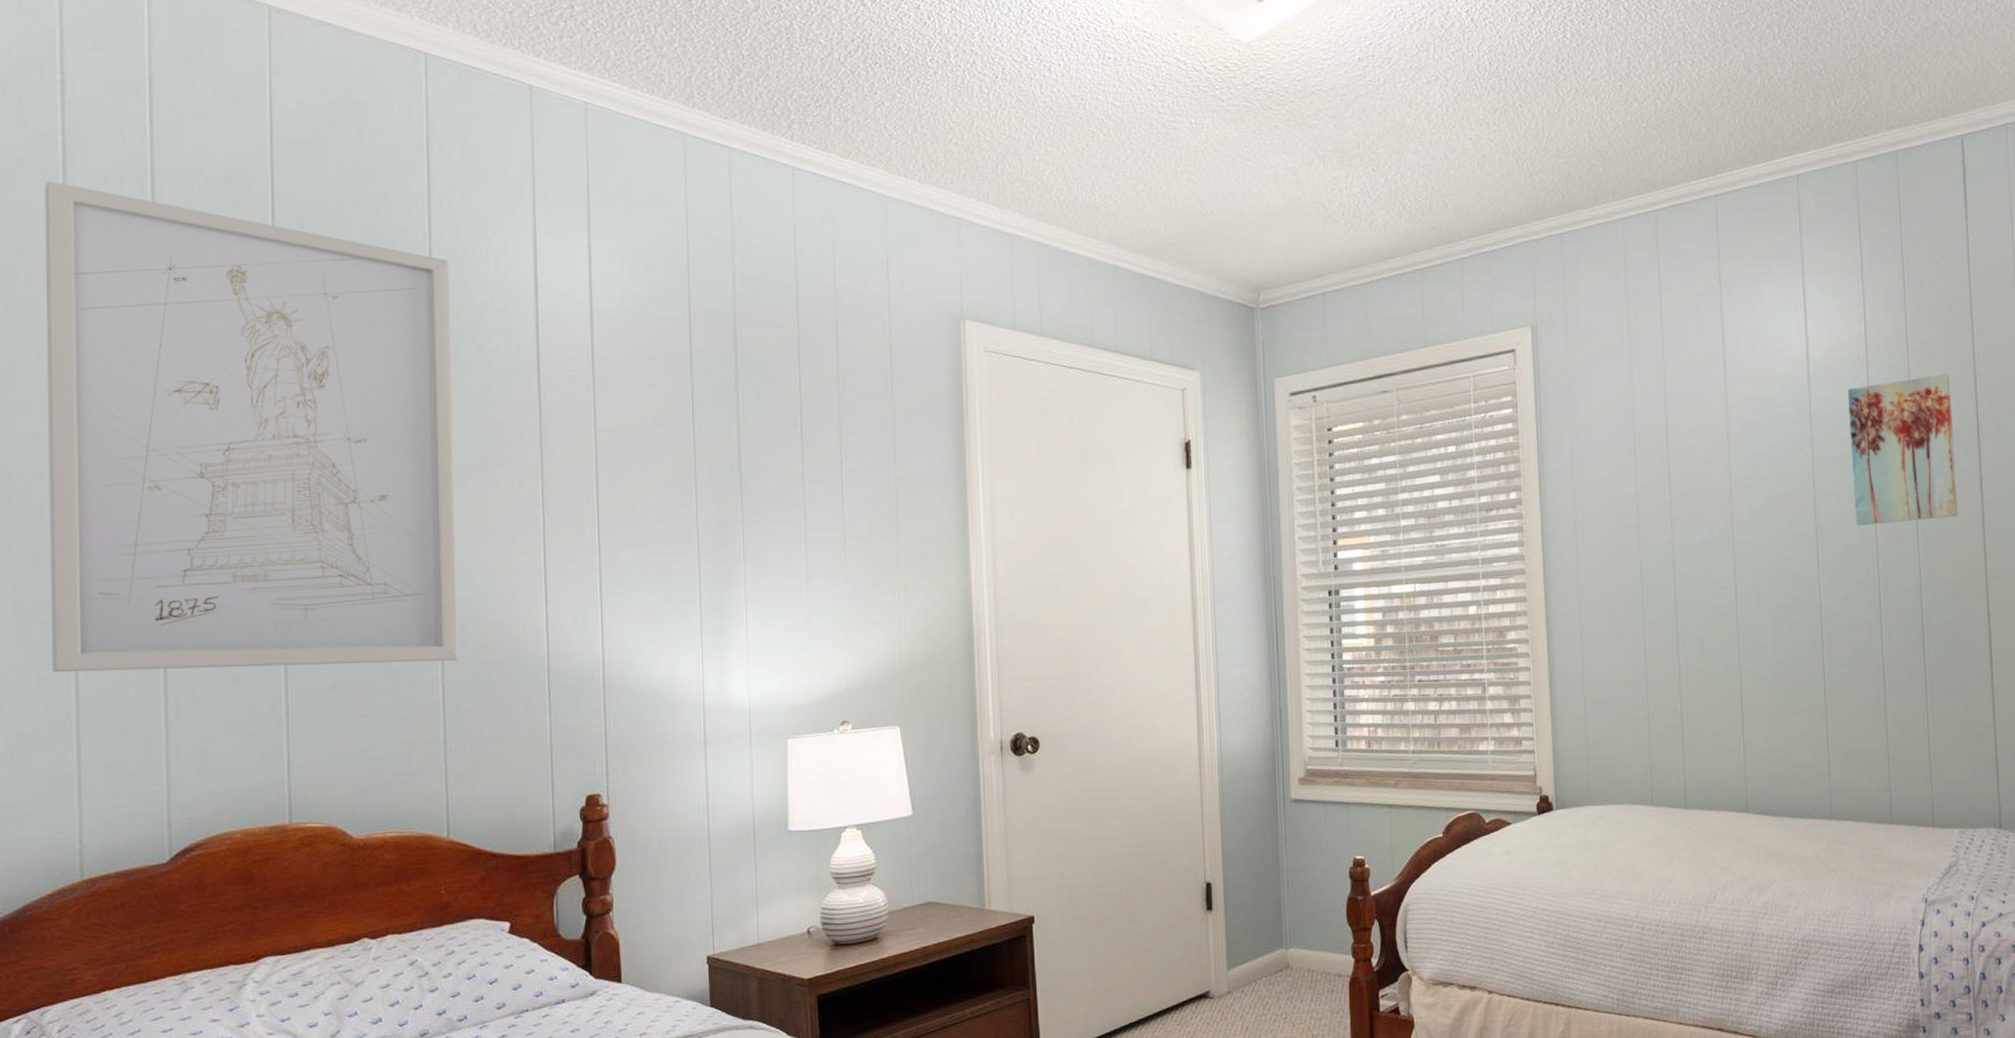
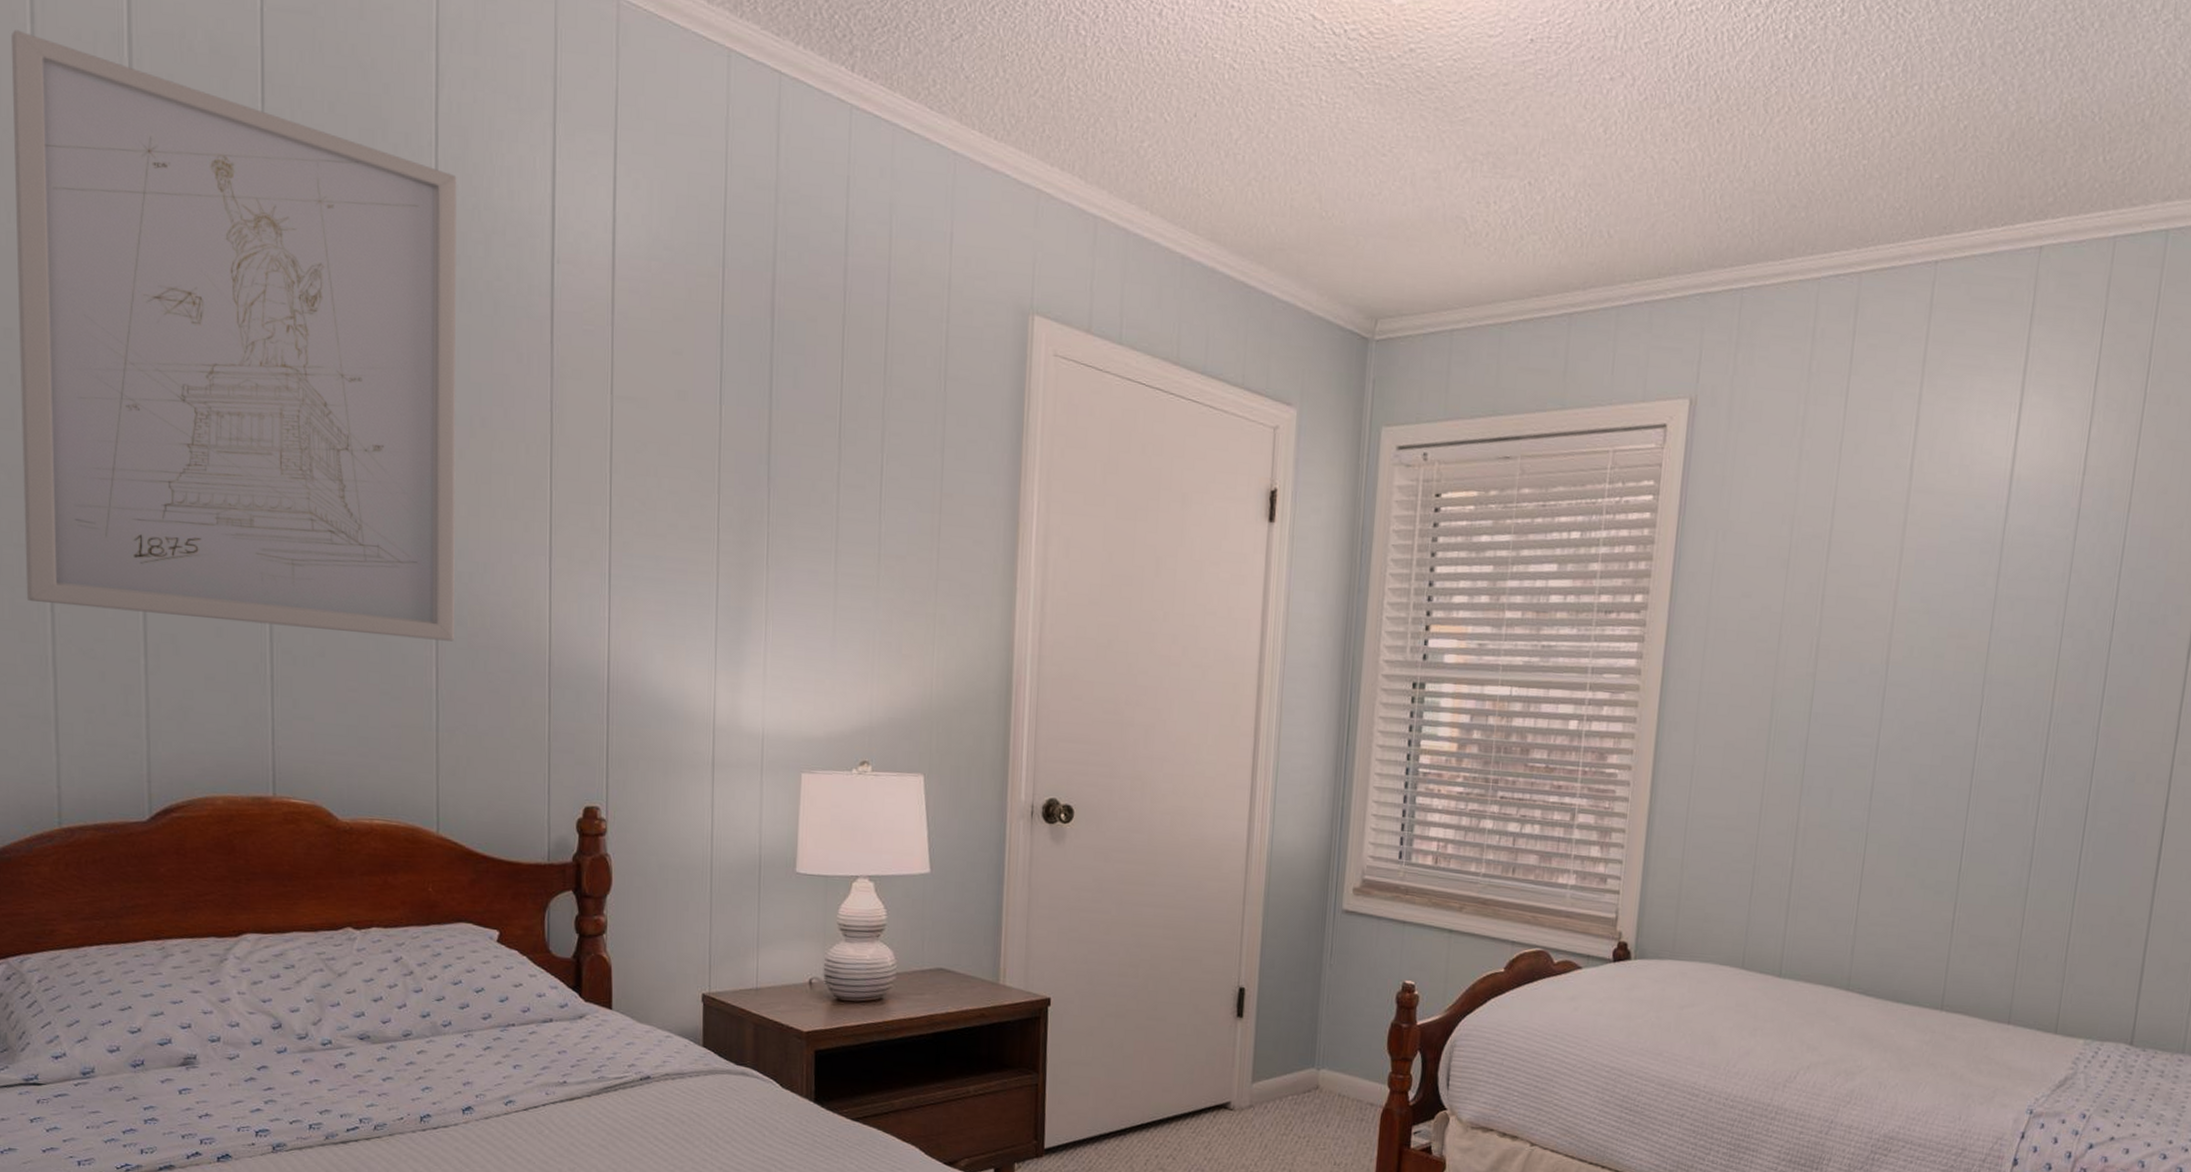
wall art: present [1848,374,1958,525] -> none [2031,514,2177,687]

